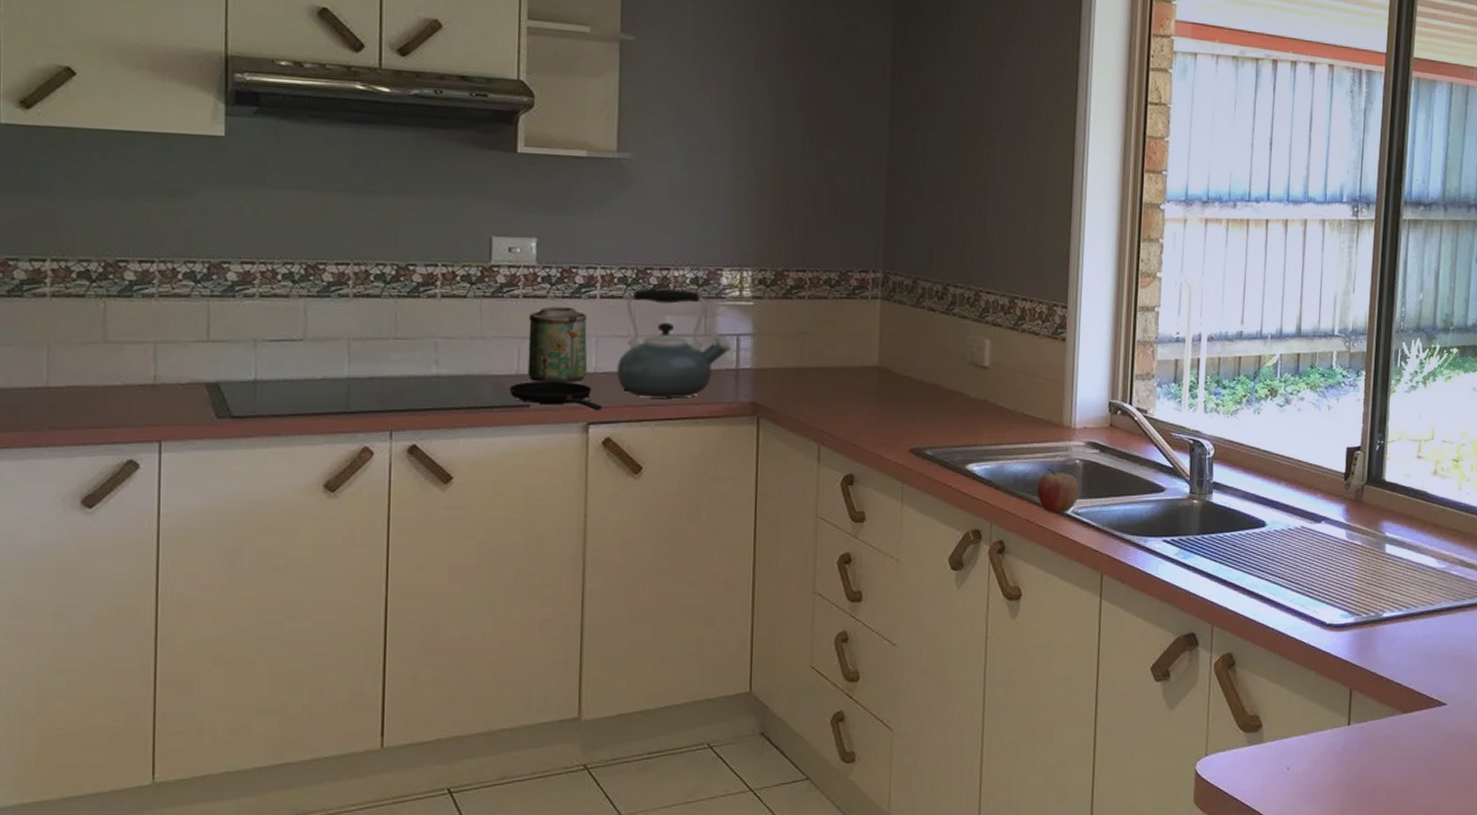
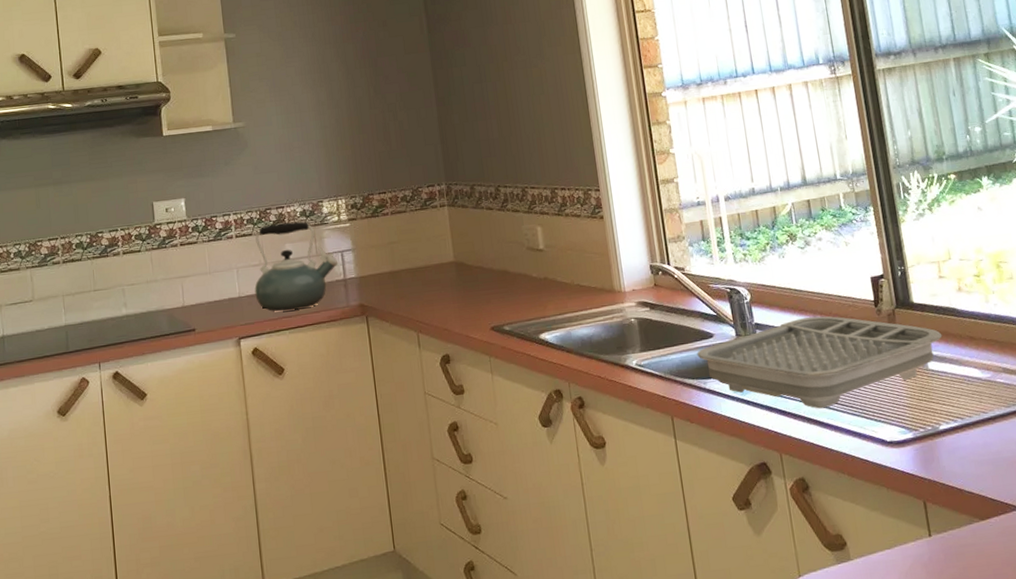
frying pan: present [509,380,603,412] -> none [179,307,249,328]
canister: present [527,306,588,383] -> none [186,247,234,310]
fruit: present [1037,469,1080,513] -> none [602,329,640,368]
dish rack: none [1143,483,1407,582] -> present [697,316,943,409]

